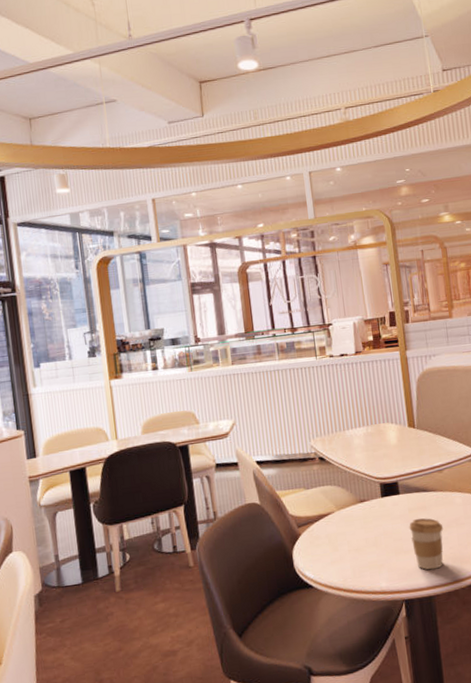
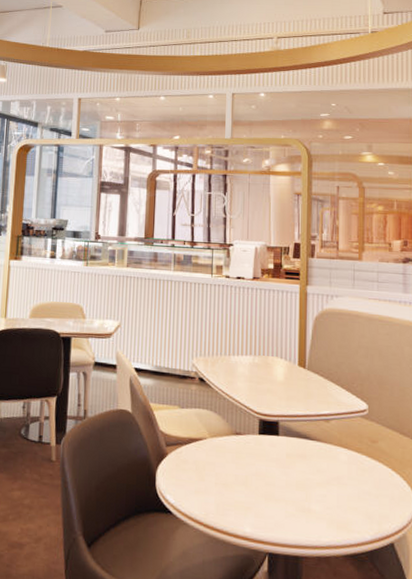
coffee cup: present [409,518,444,570] -> none [284,466,323,528]

